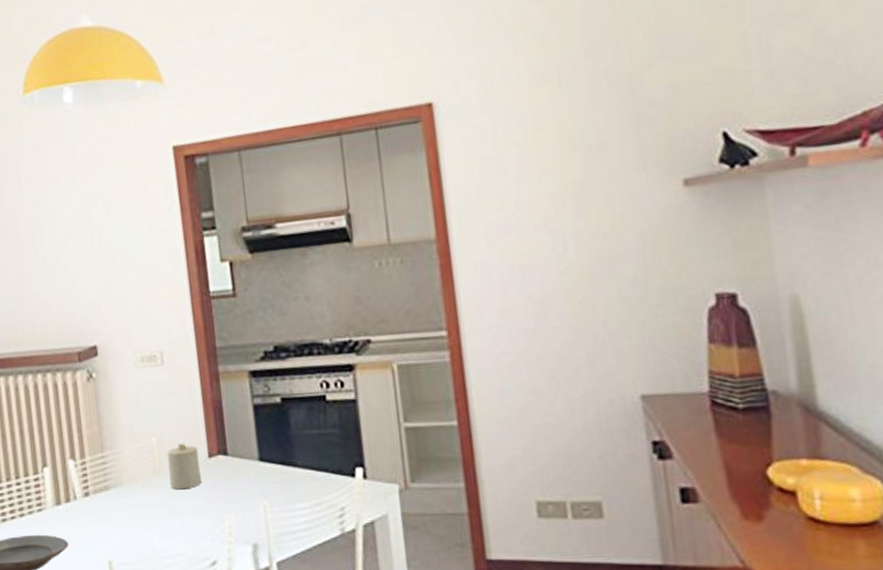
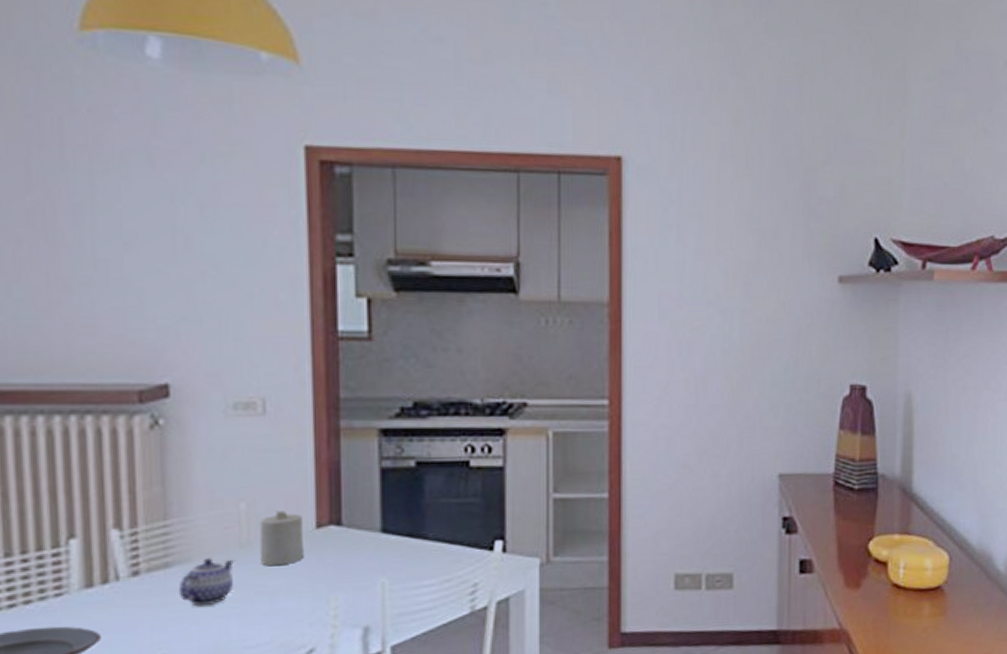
teapot: none [115,482,153,522] -> present [178,558,234,607]

